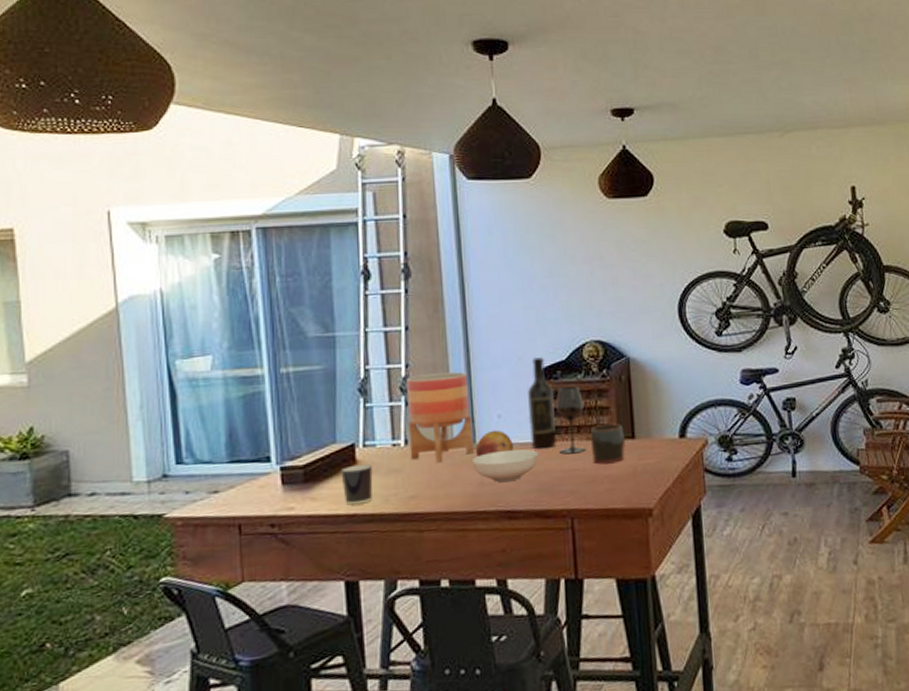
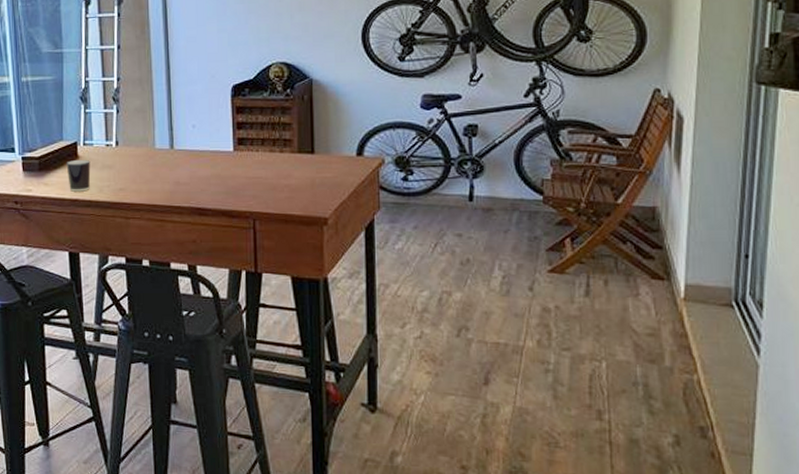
planter: present [407,372,474,462] -> none [118,86,172,162]
bowl: present [471,449,539,483] -> none [169,155,227,184]
fruit: present [475,429,513,457] -> none [173,138,205,160]
wine bottle: present [528,357,556,448] -> none [218,76,243,156]
wineglass: present [555,386,586,454] -> none [243,103,269,163]
mug: present [590,423,626,464] -> none [273,139,306,175]

